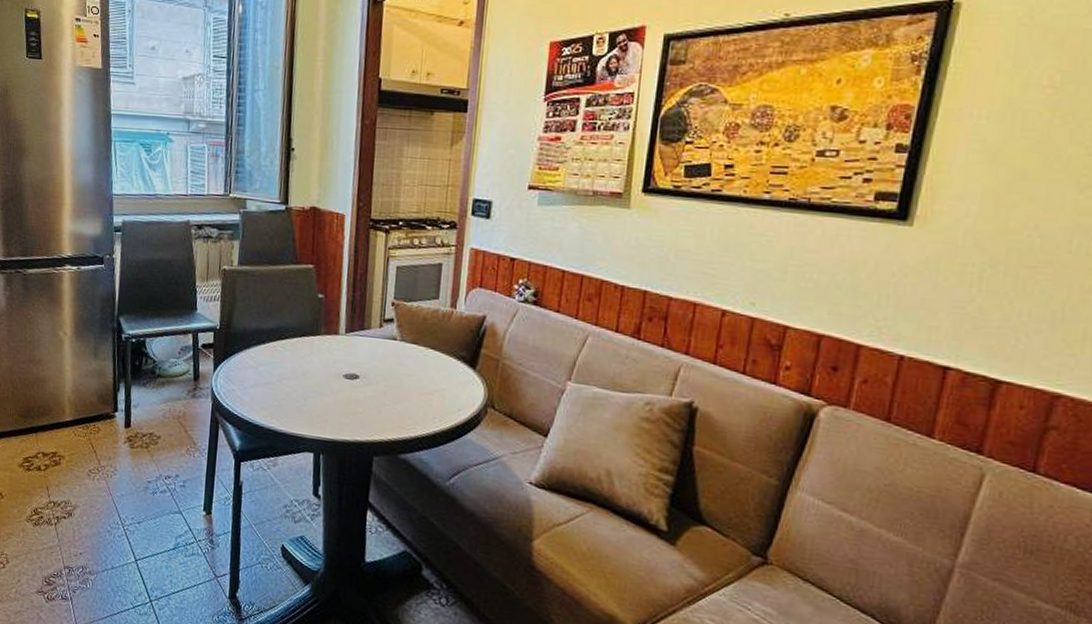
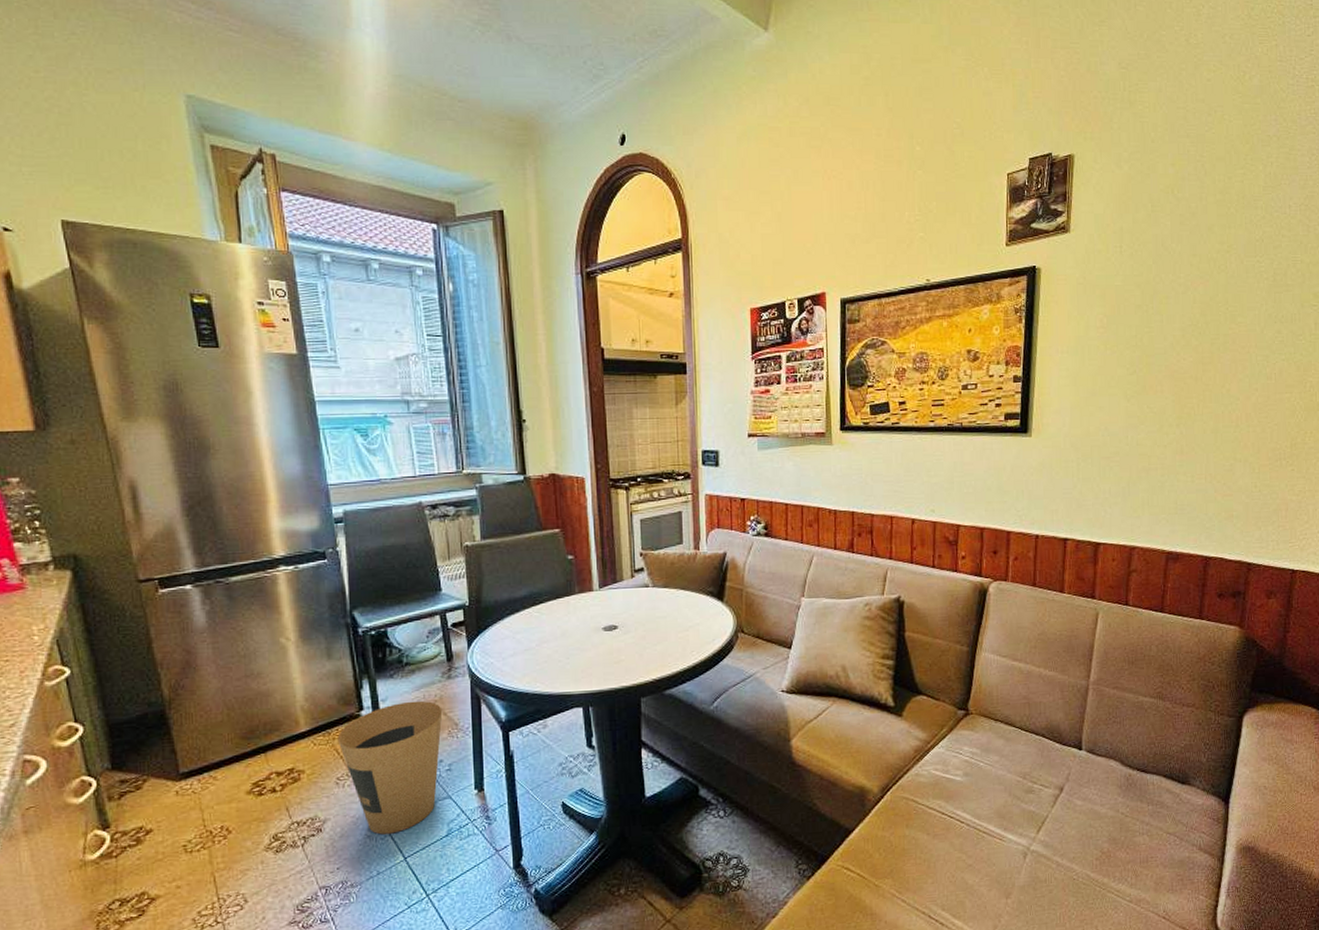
trash can: none [93,411,184,535] -> present [337,700,443,835]

